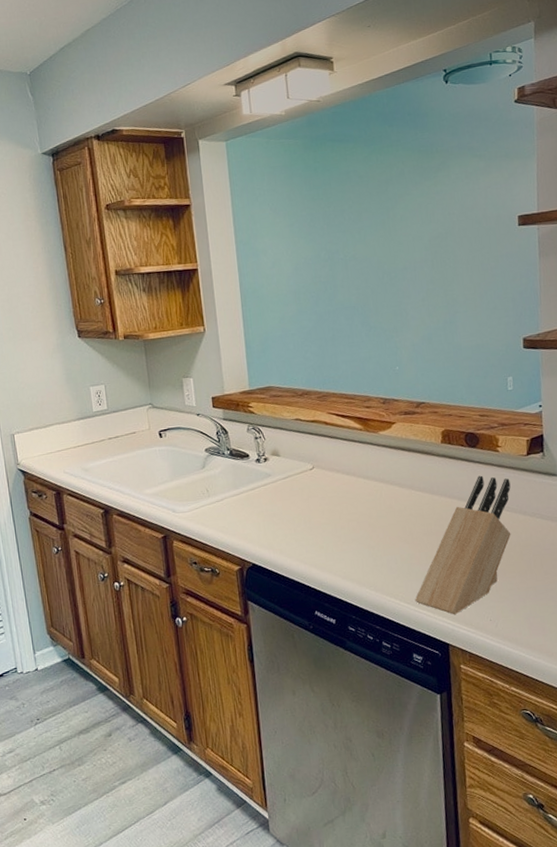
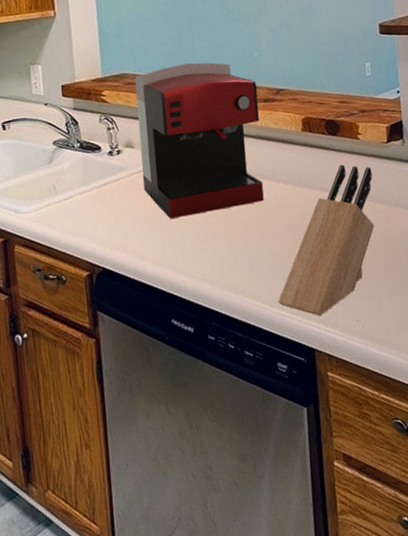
coffee maker: none [280,376,403,521] -> present [135,62,264,219]

